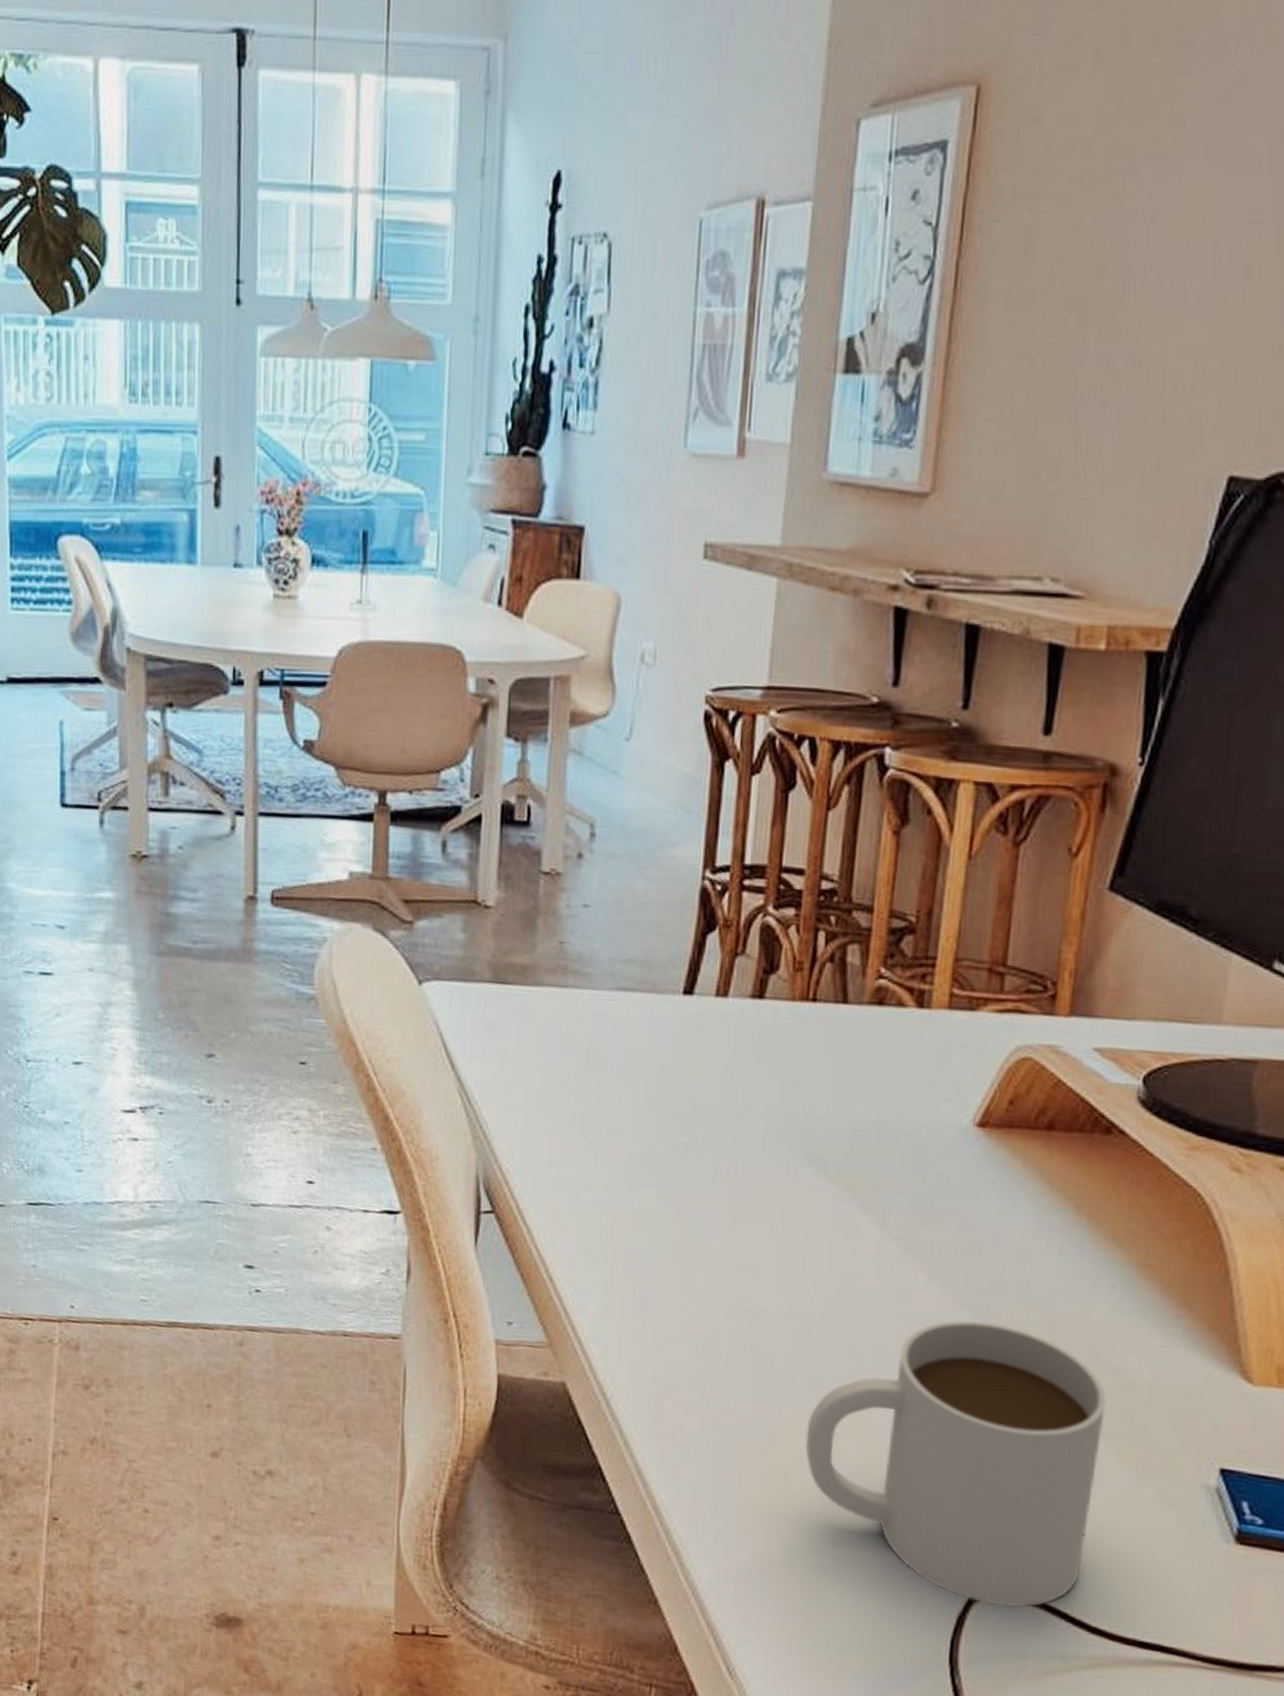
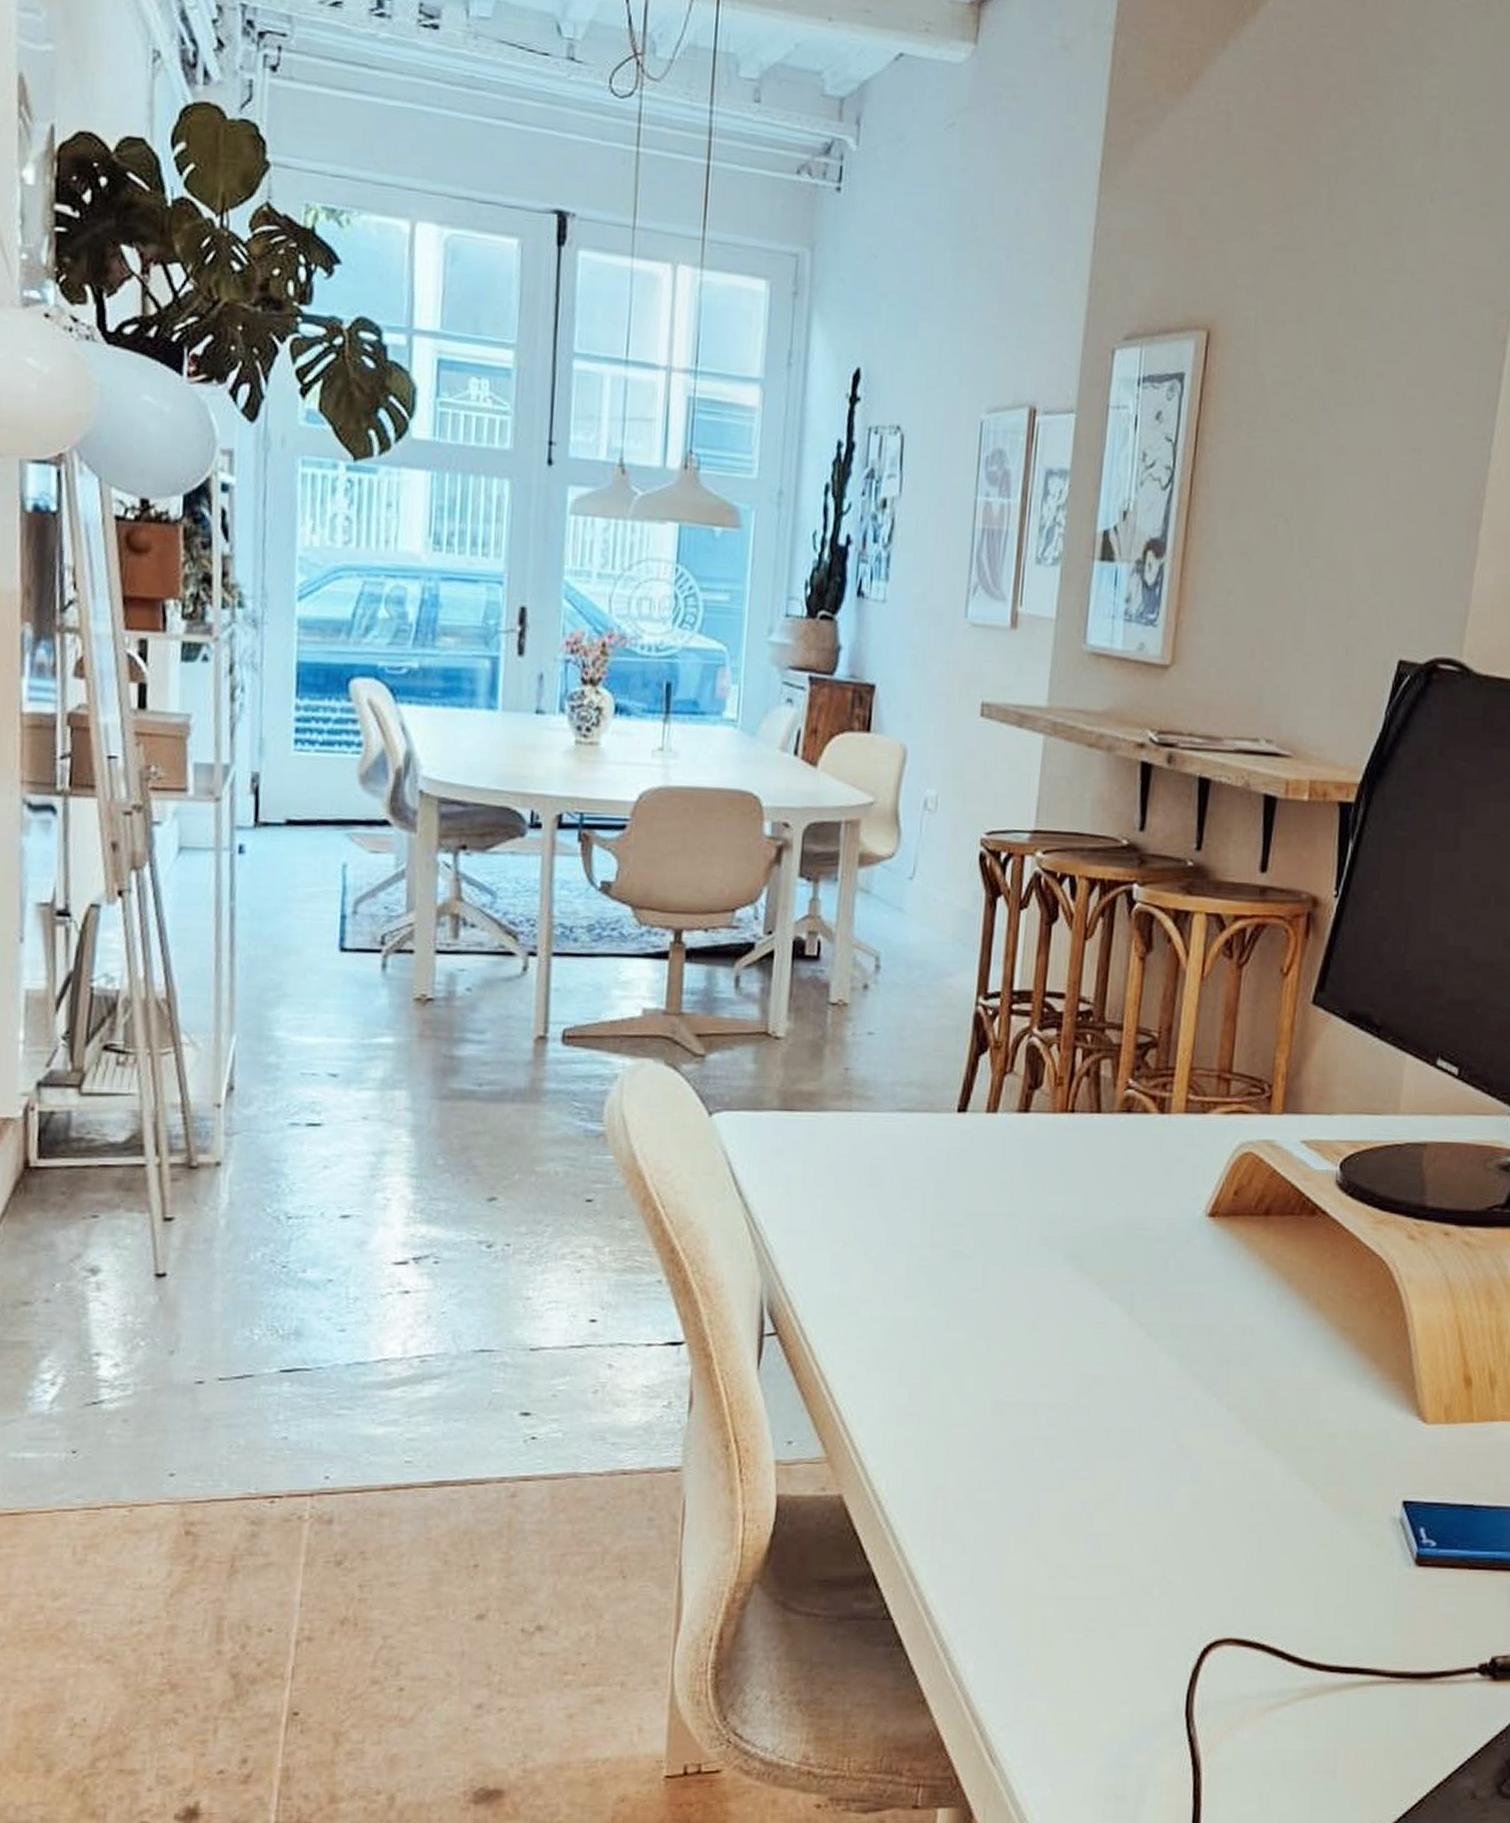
mug: present [805,1320,1107,1608] -> none [1062,1392,1314,1654]

